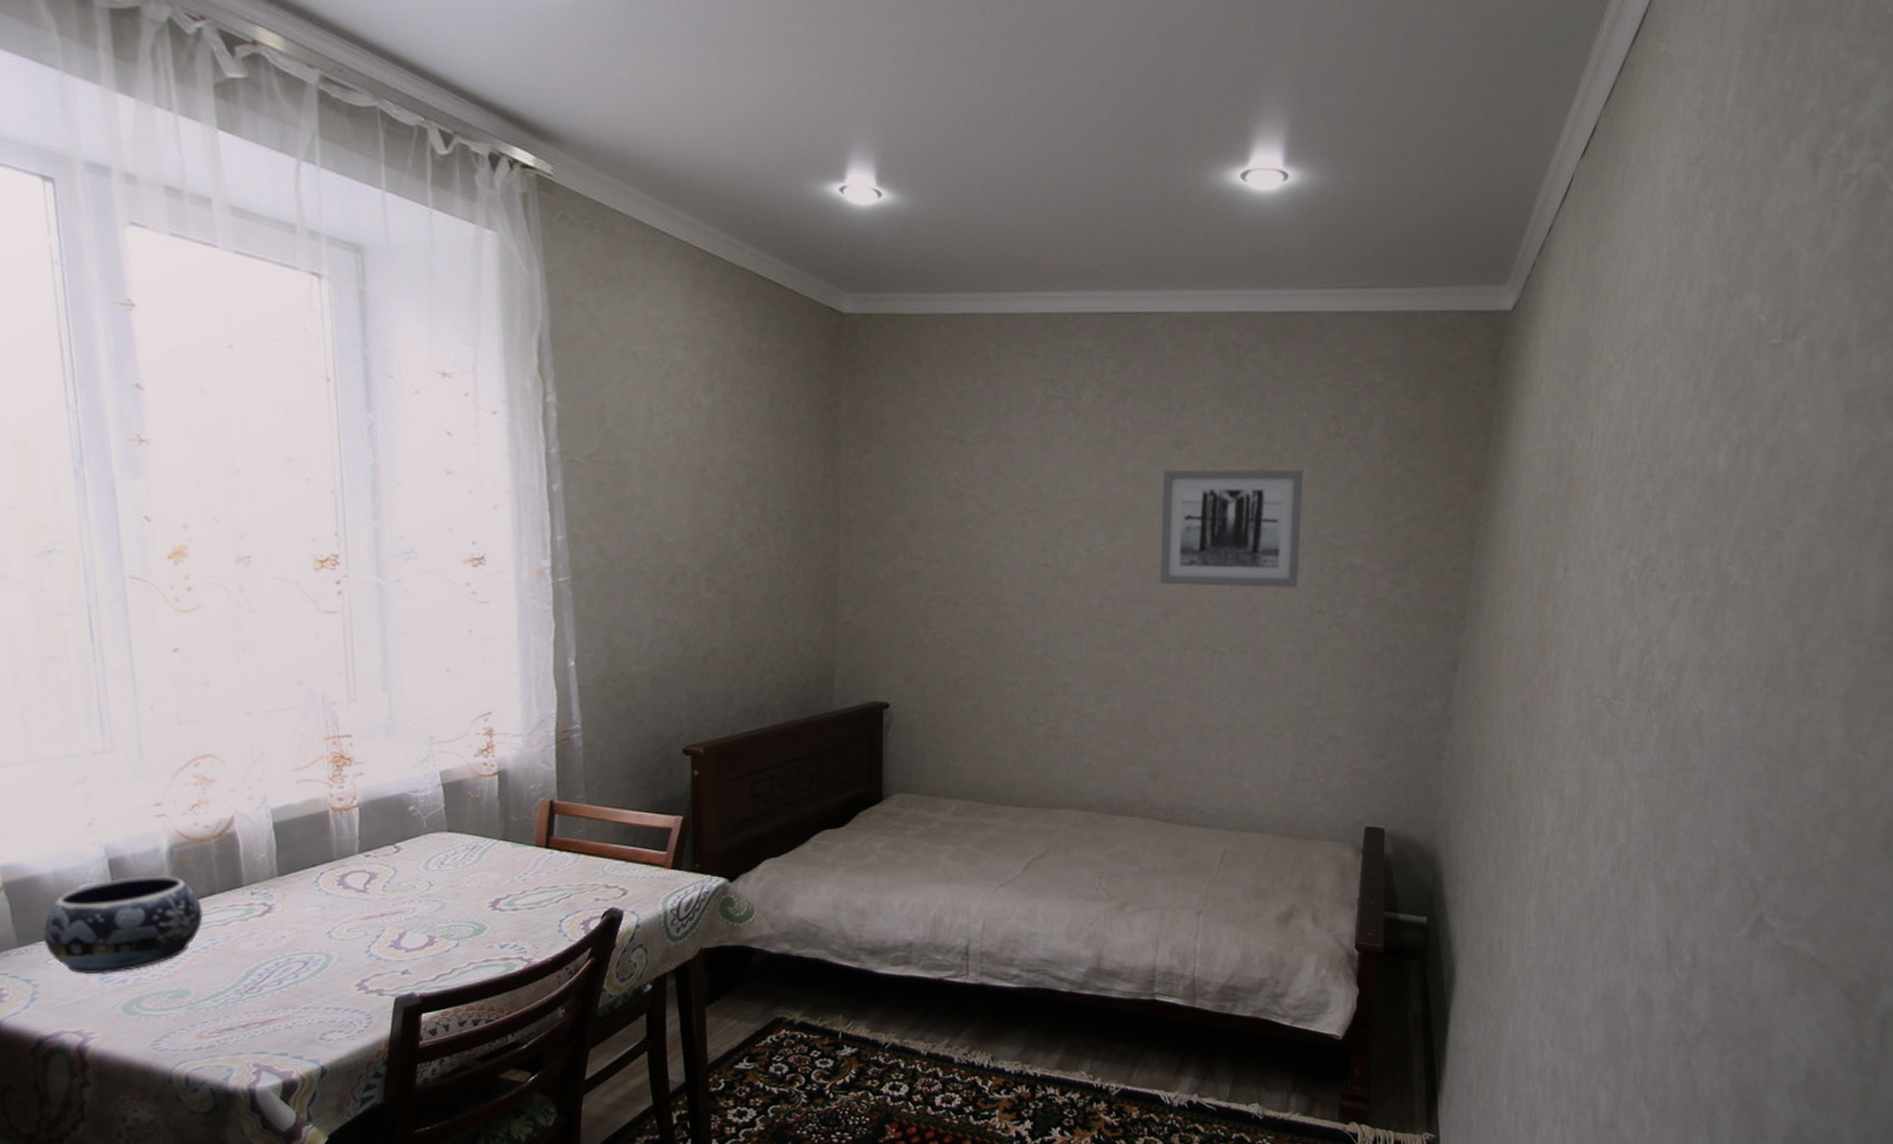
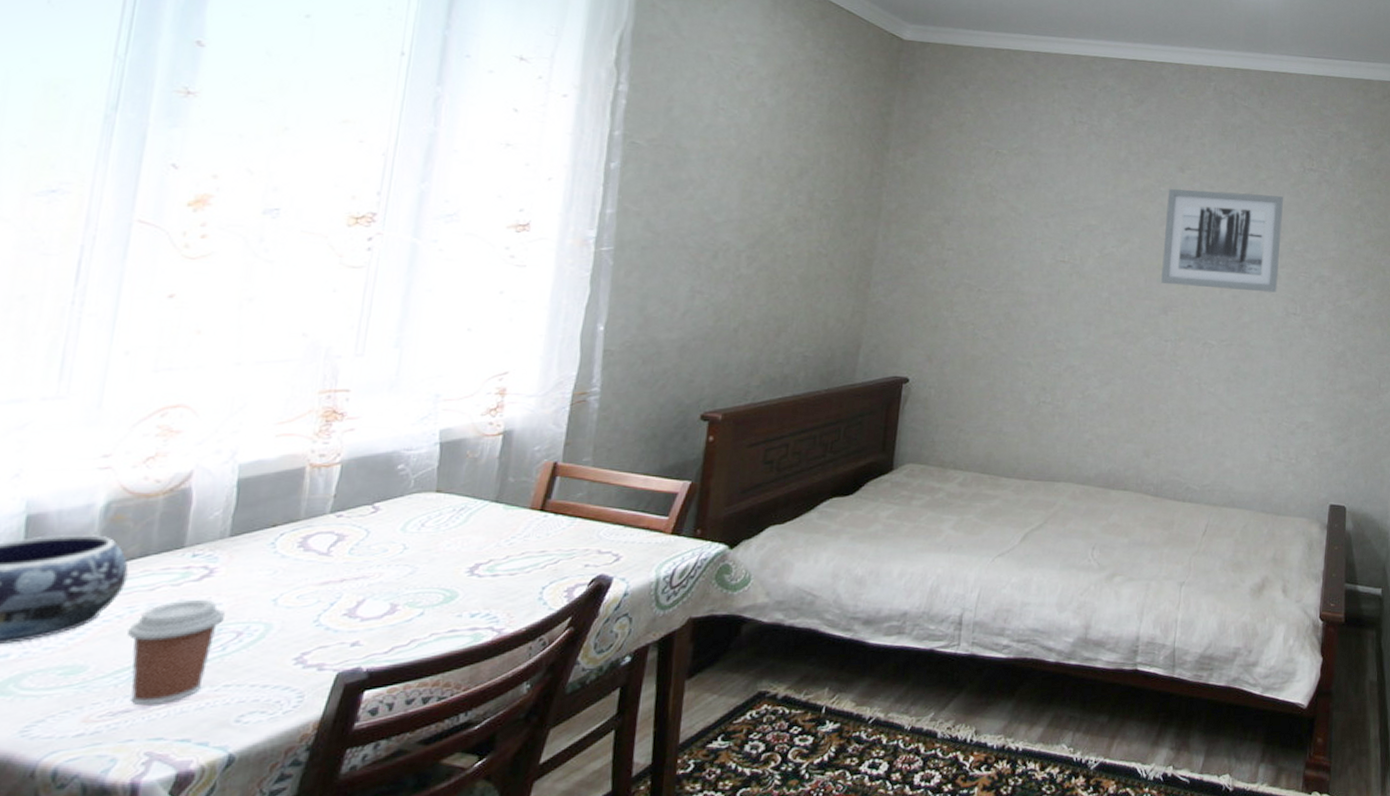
coffee cup: none [213,932,290,1025] -> present [126,599,225,706]

